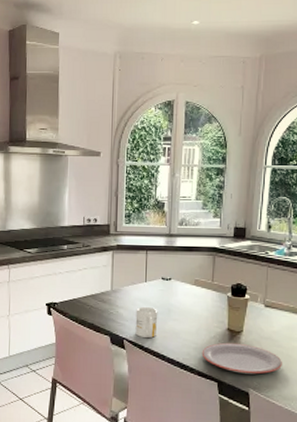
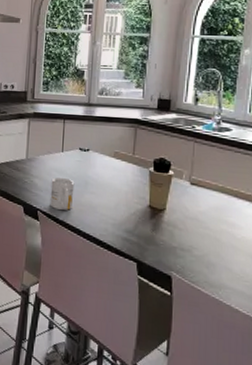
plate: present [201,342,282,374] -> none [120,220,209,257]

